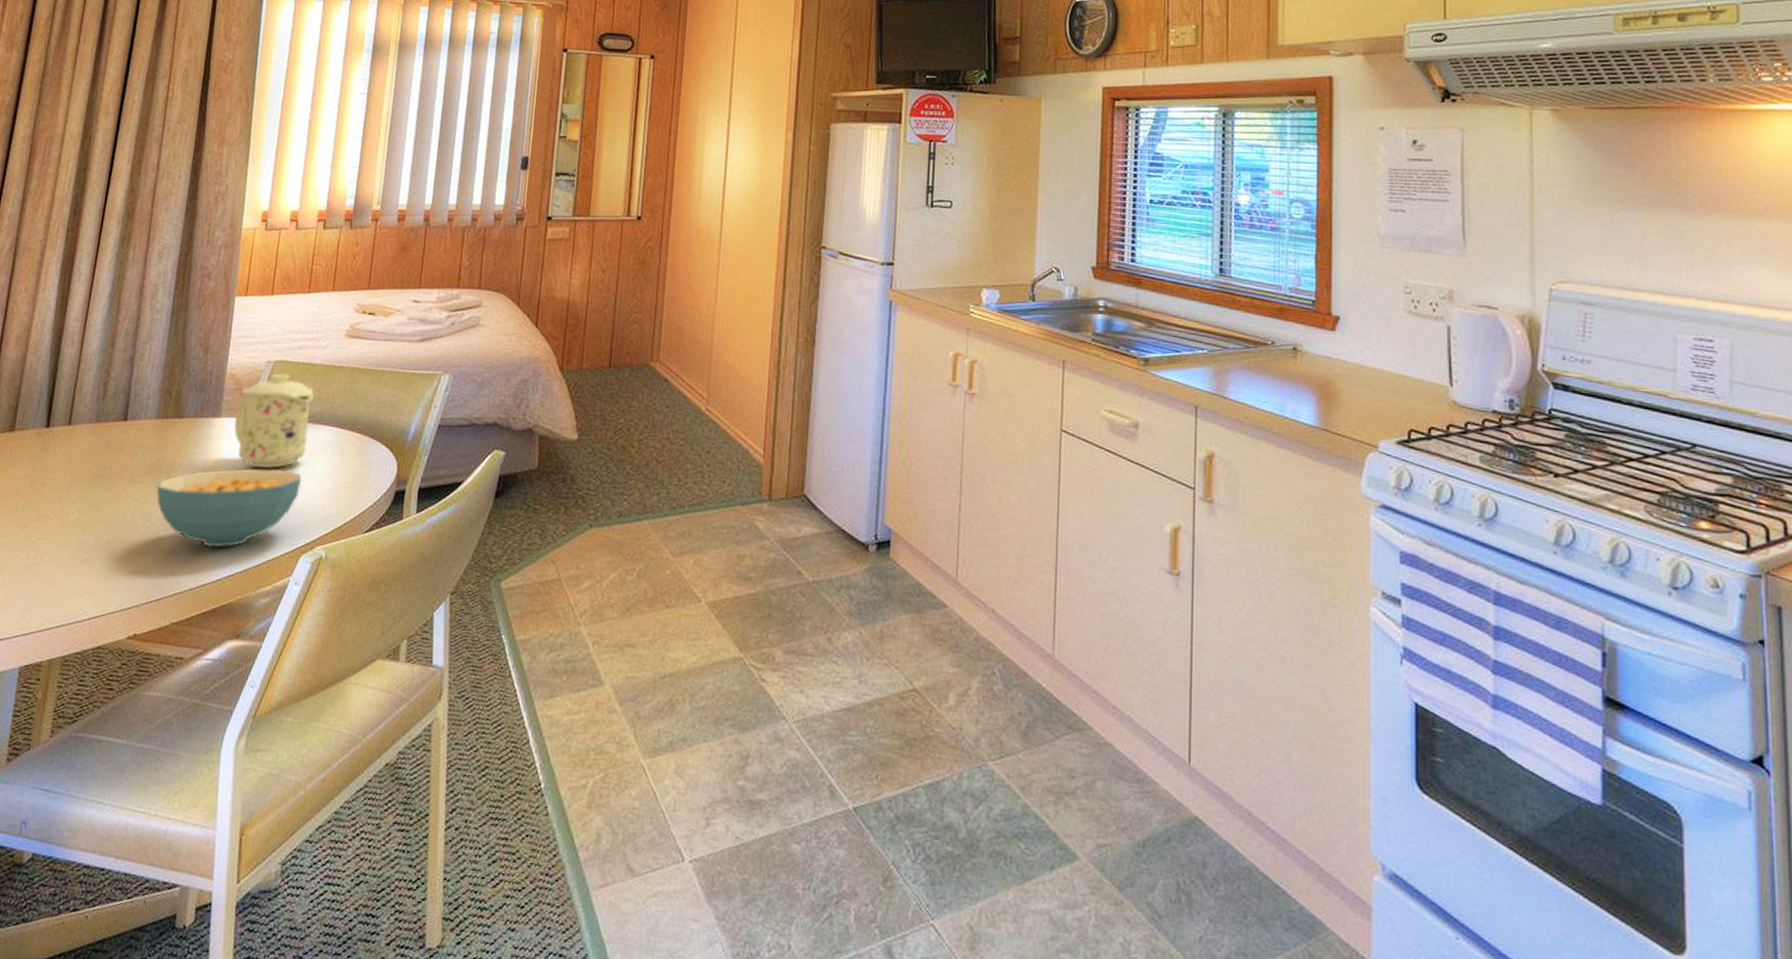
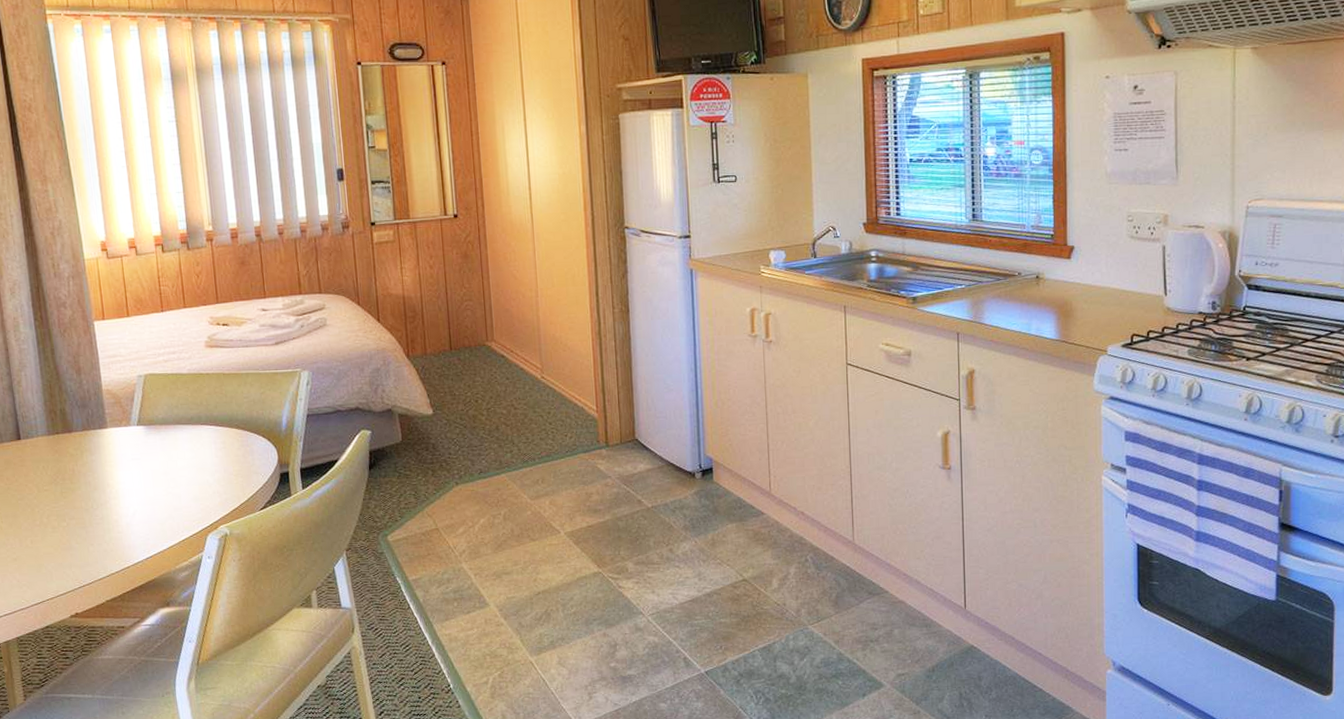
cereal bowl: present [156,468,302,548] -> none [64,465,194,537]
mug: present [234,373,314,469] -> none [120,385,192,467]

